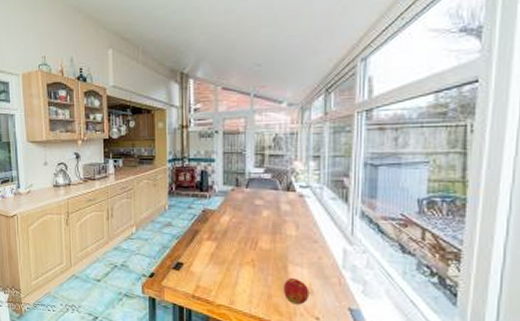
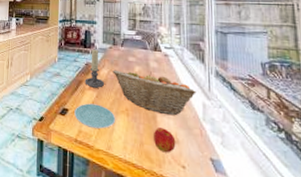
plate: none [191,255,240,283] -> present [74,103,116,129]
candle holder: none [202,192,226,238] -> present [85,49,105,88]
fruit basket: none [235,215,336,265] -> present [112,70,196,116]

